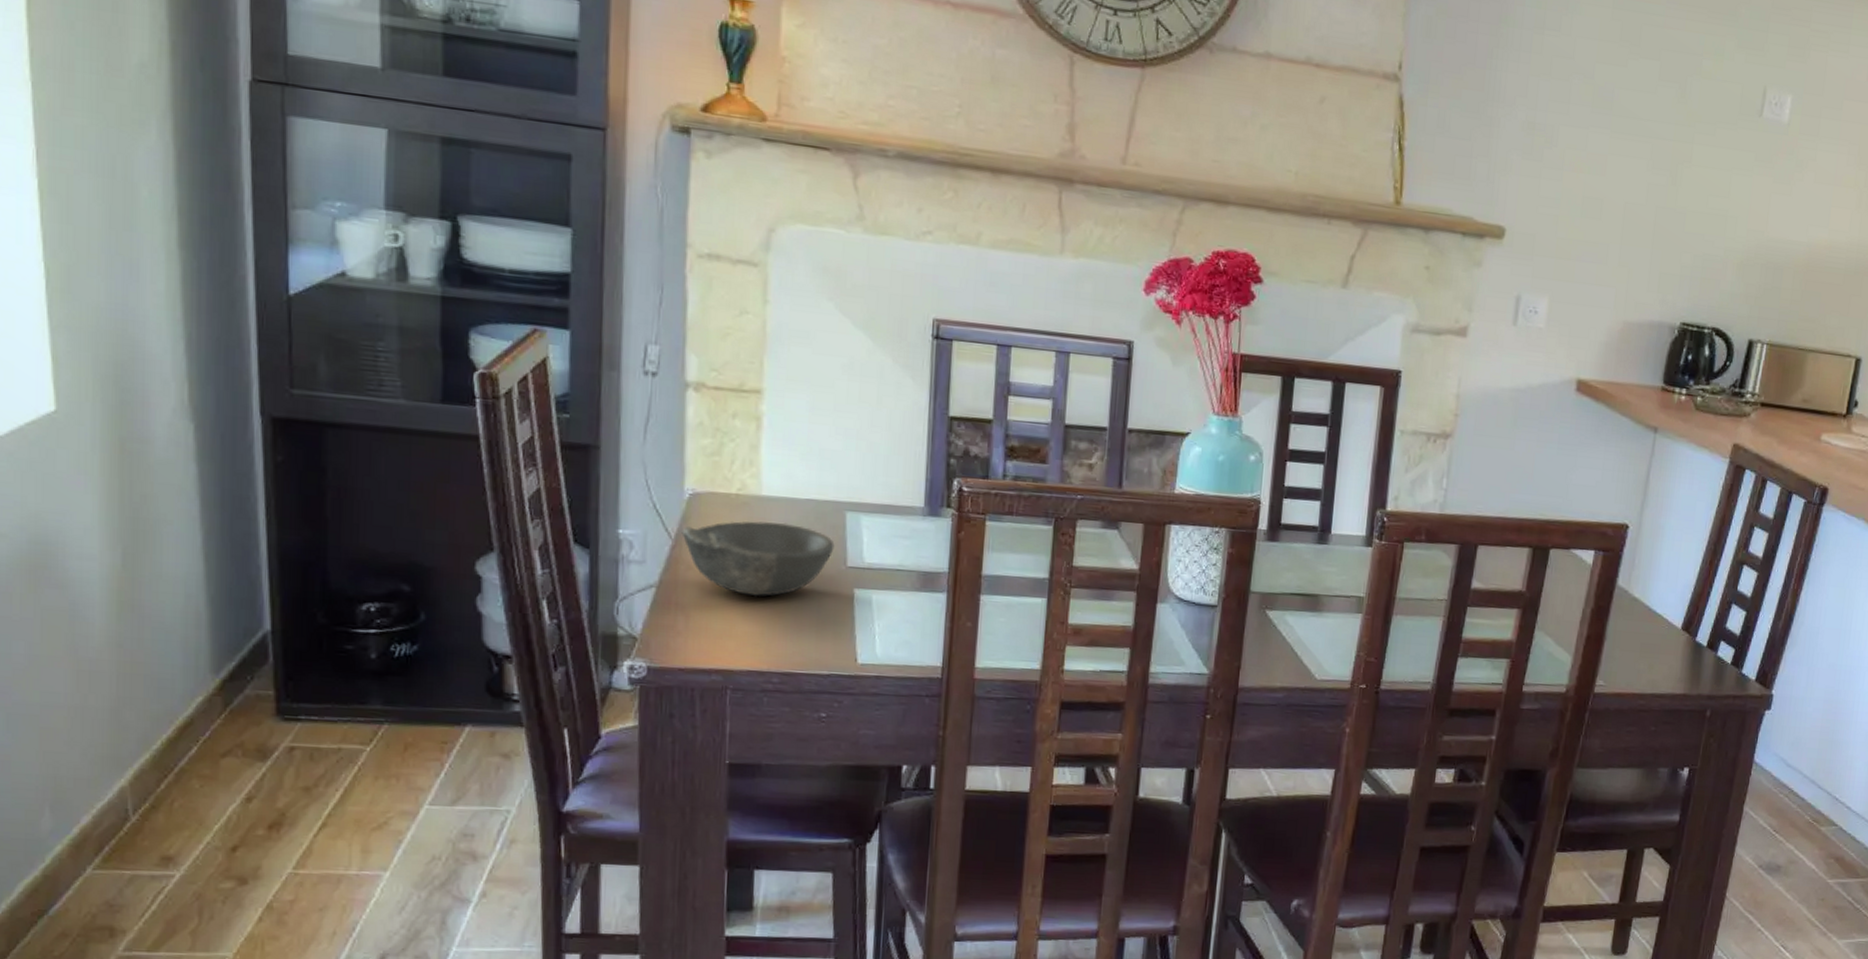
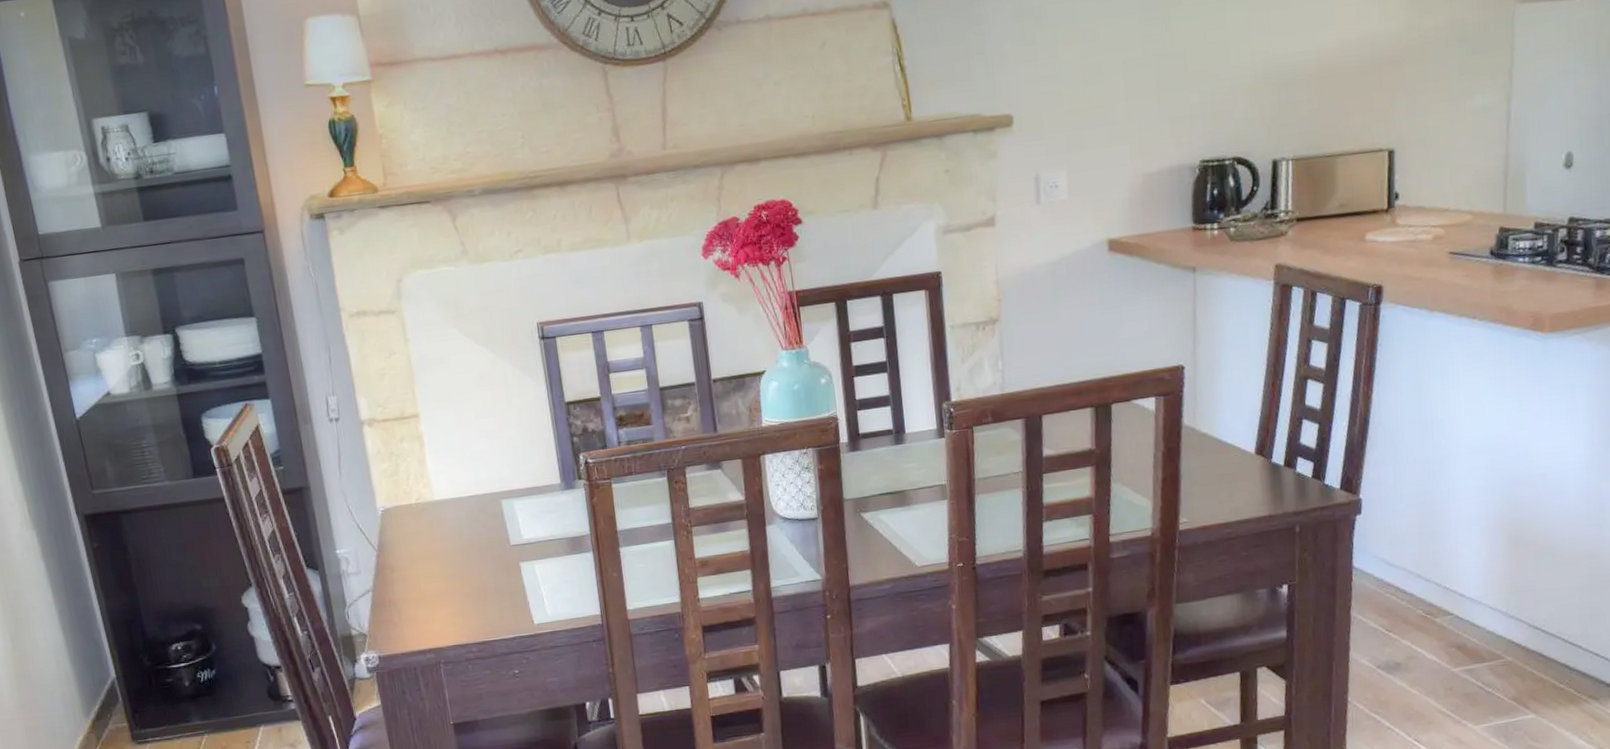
bowl: present [681,521,835,597] -> none [381,519,498,585]

